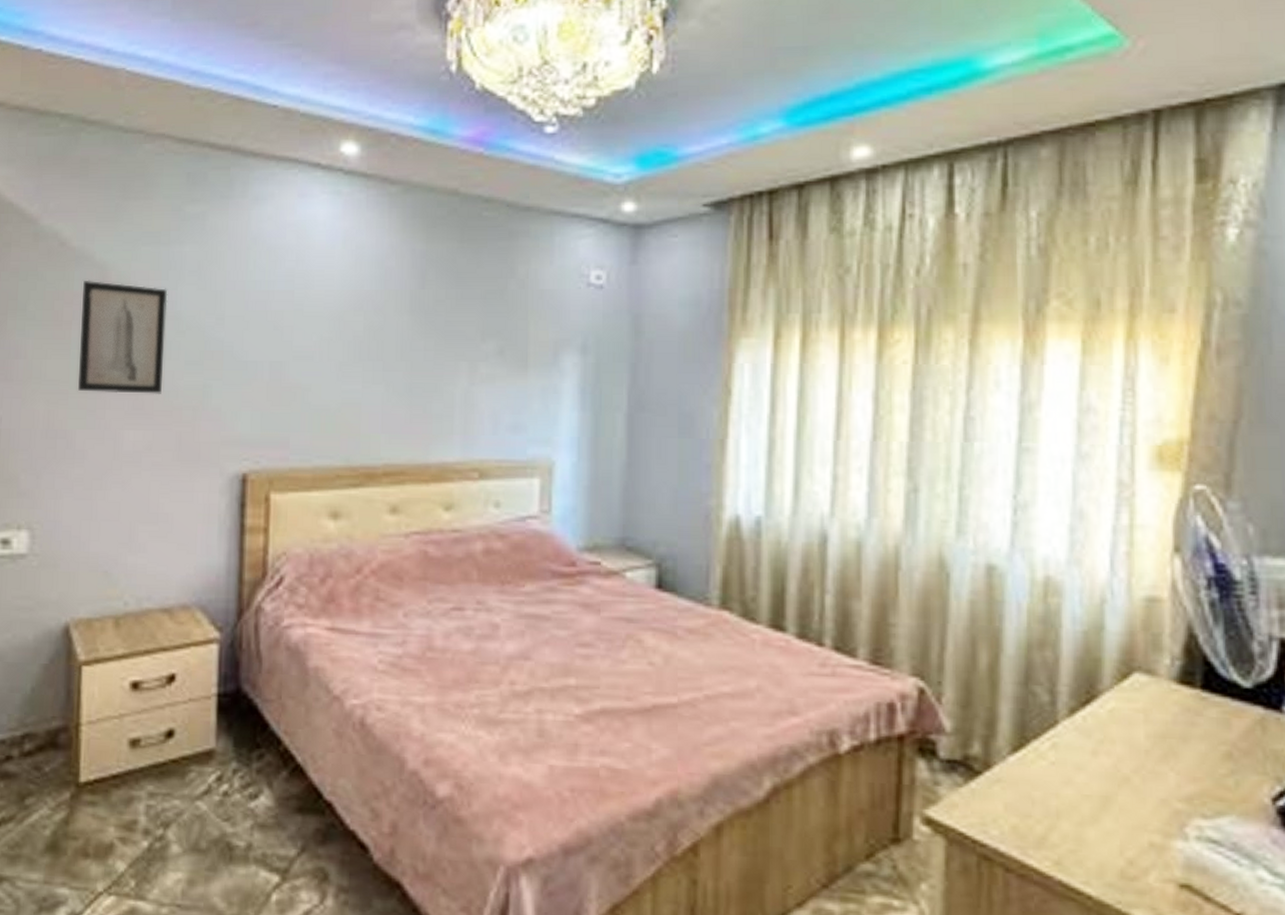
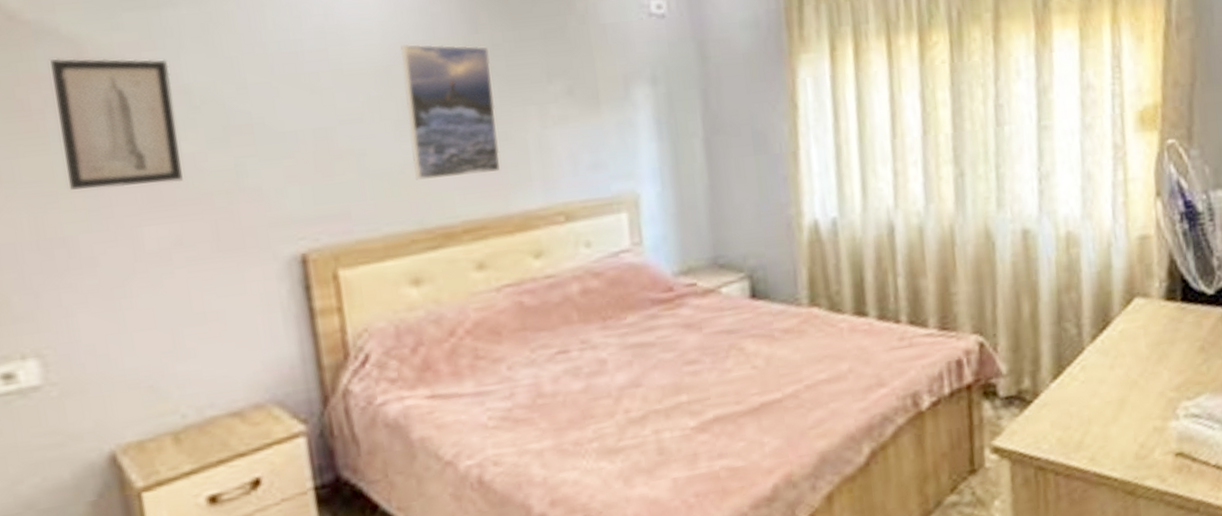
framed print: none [349,293,431,422] -> present [400,44,501,180]

